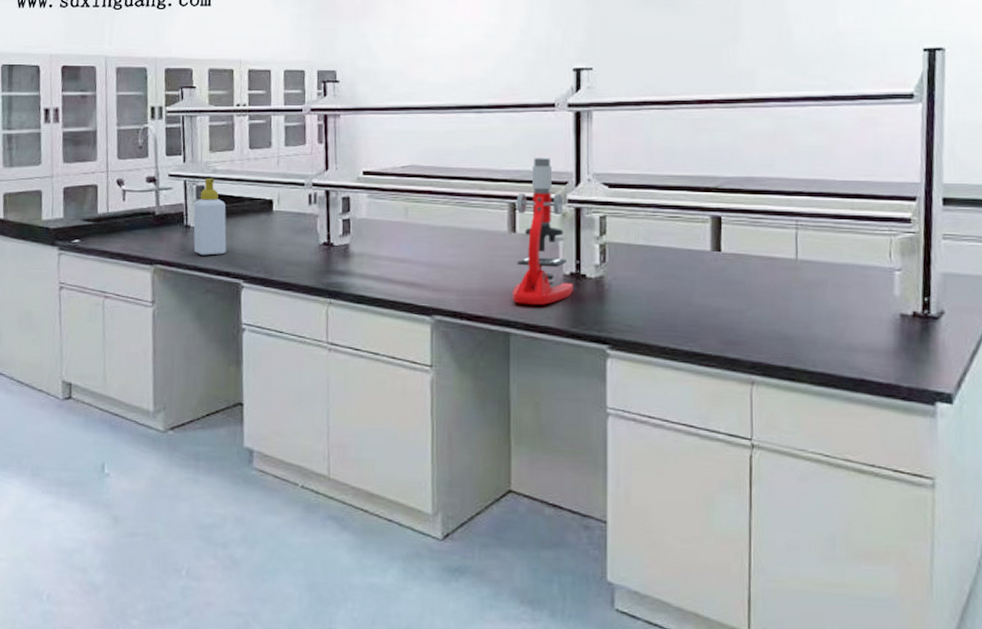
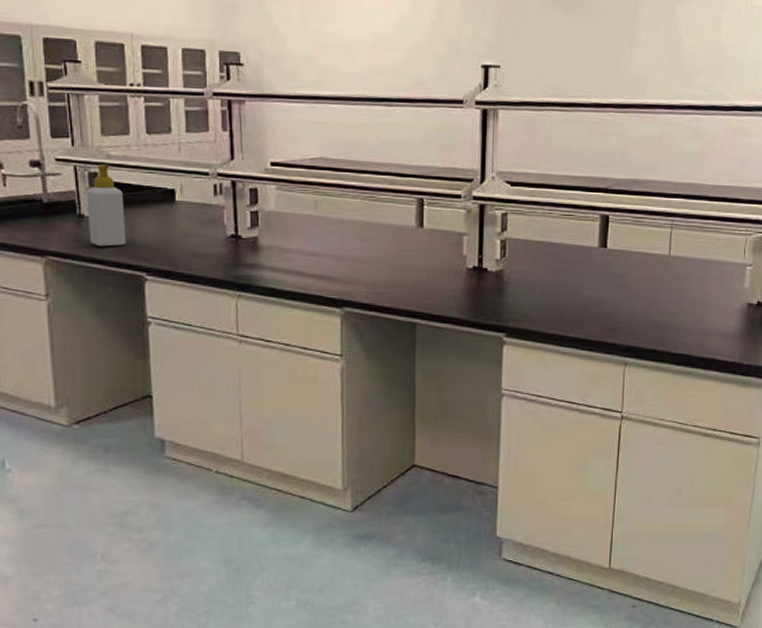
microscope: present [513,158,573,305] -> none [419,154,476,297]

